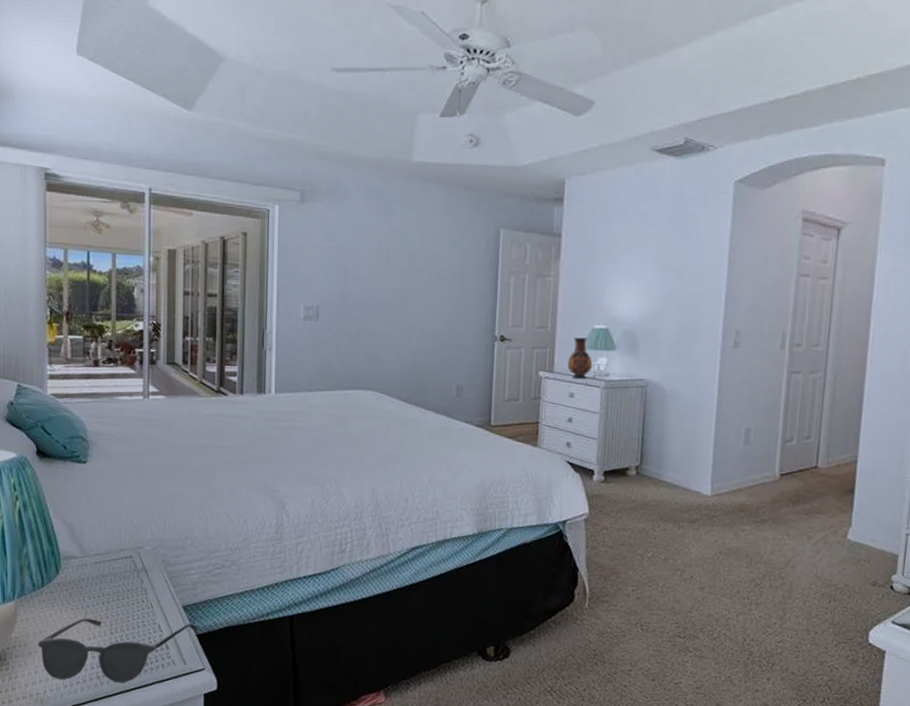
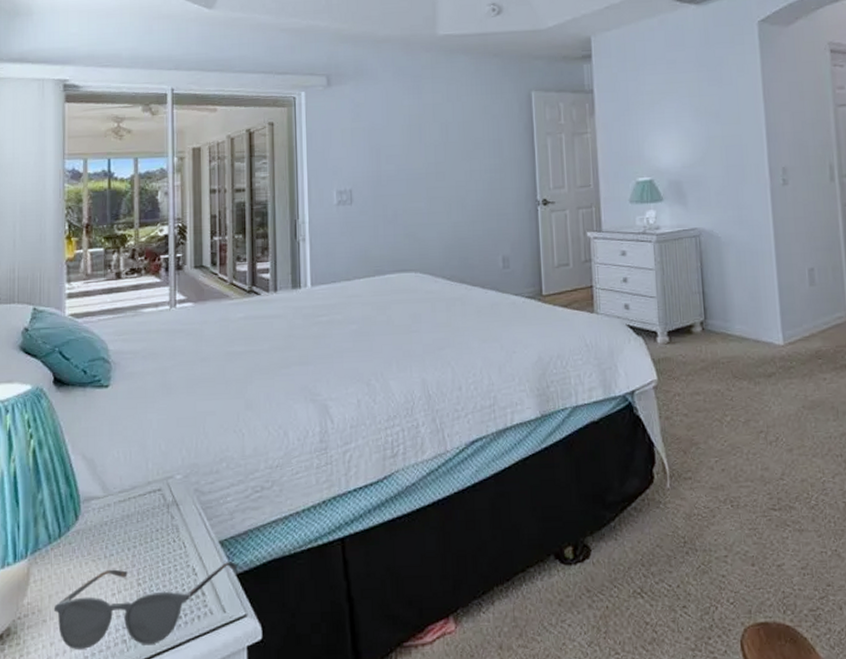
vase: present [567,337,593,380] -> none [615,192,642,237]

